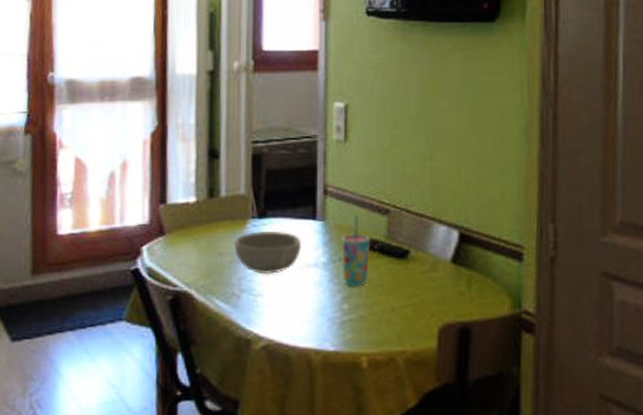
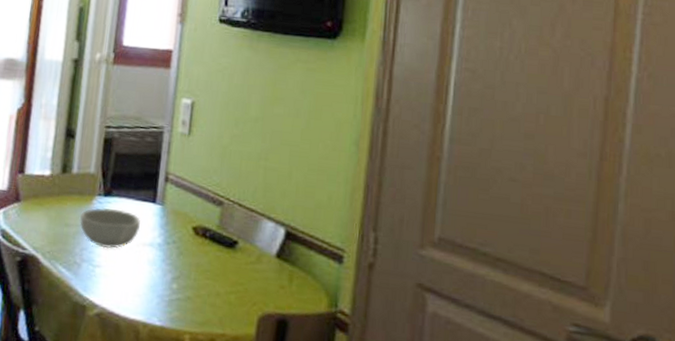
cup: present [341,216,371,288] -> none [174,204,204,270]

